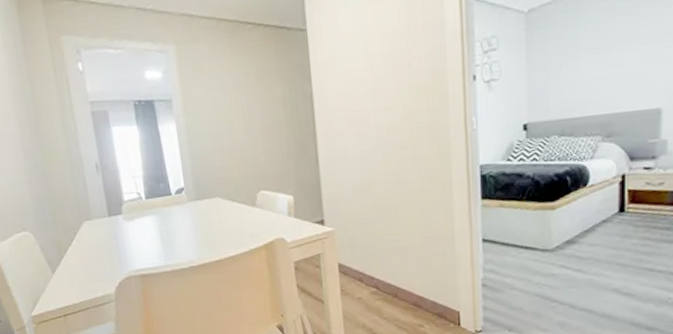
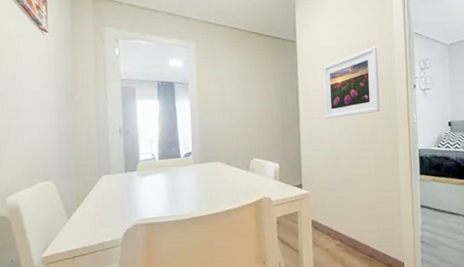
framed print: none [345,24,426,133] -> present [323,46,380,119]

